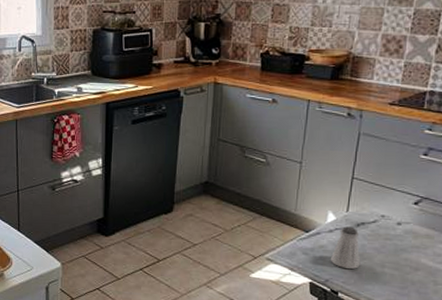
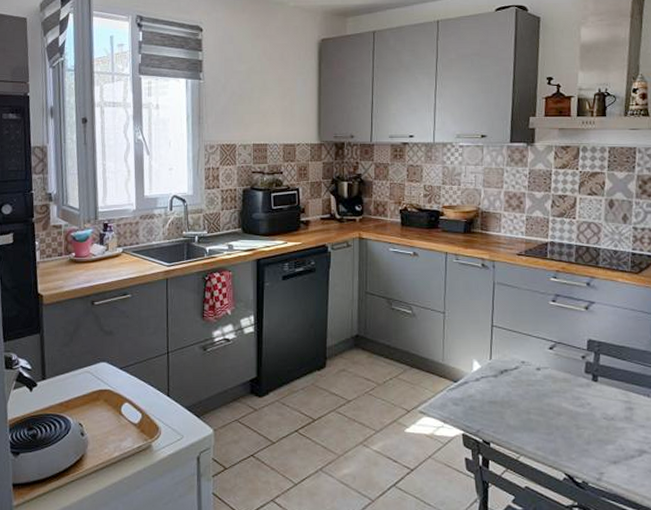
saltshaker: present [330,226,361,269] -> none [479,374,508,417]

